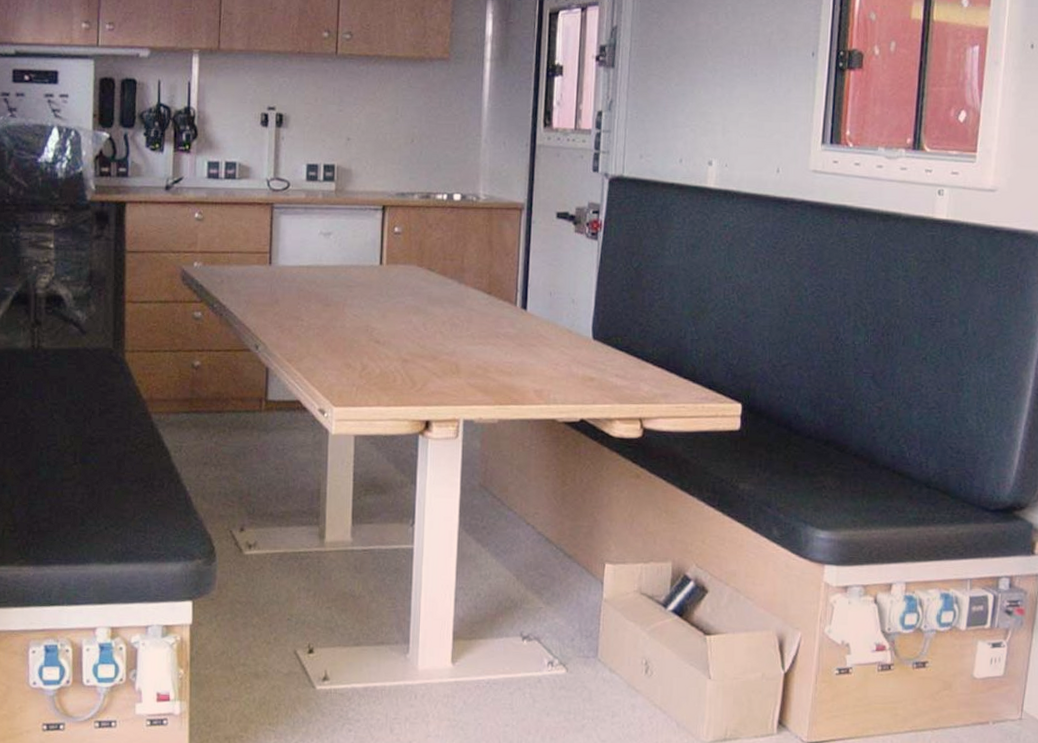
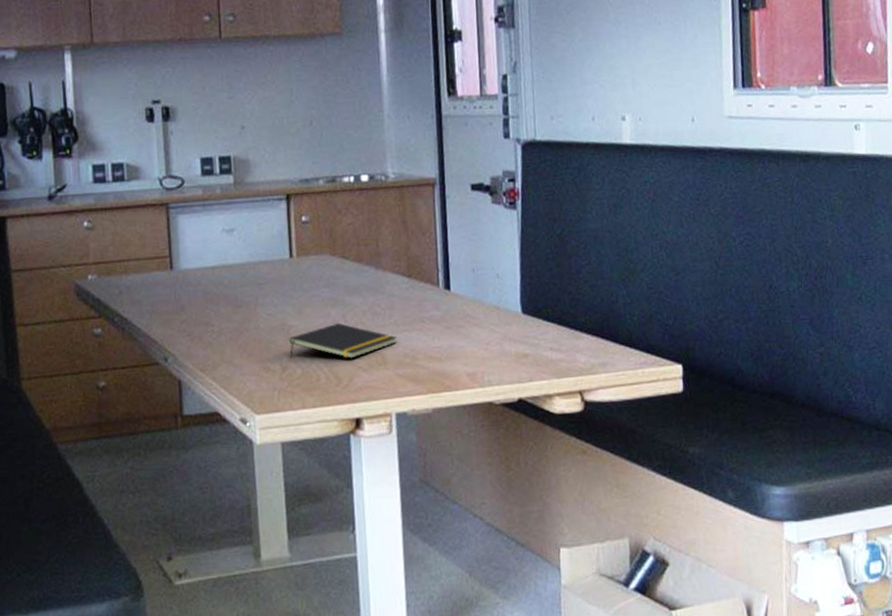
notepad: none [370,329,471,365] -> present [289,322,397,359]

